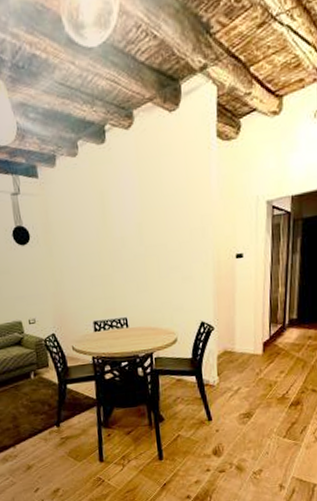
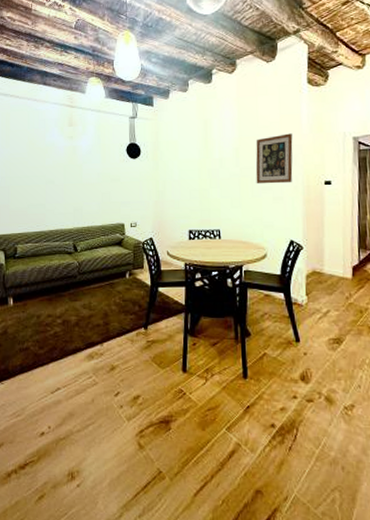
wall art: none [160,201,202,264] -> present [255,133,293,184]

